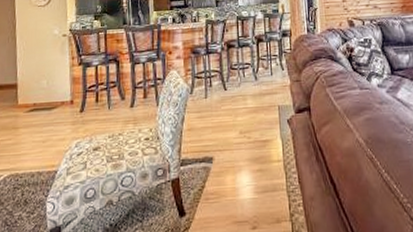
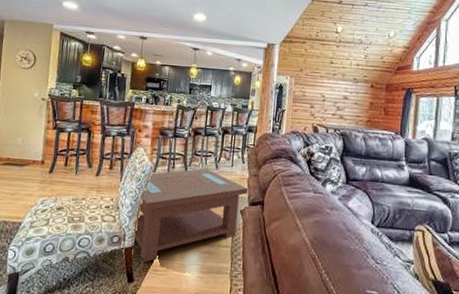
coffee table: none [156,81,293,192] -> present [119,168,249,263]

